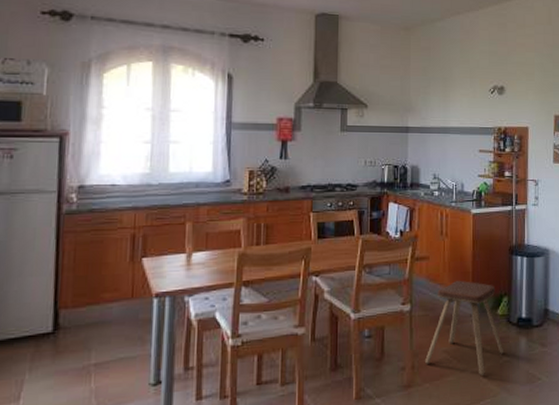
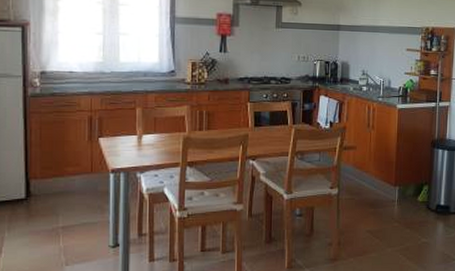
music stool: present [425,280,505,376] -> none [350,169,423,254]

